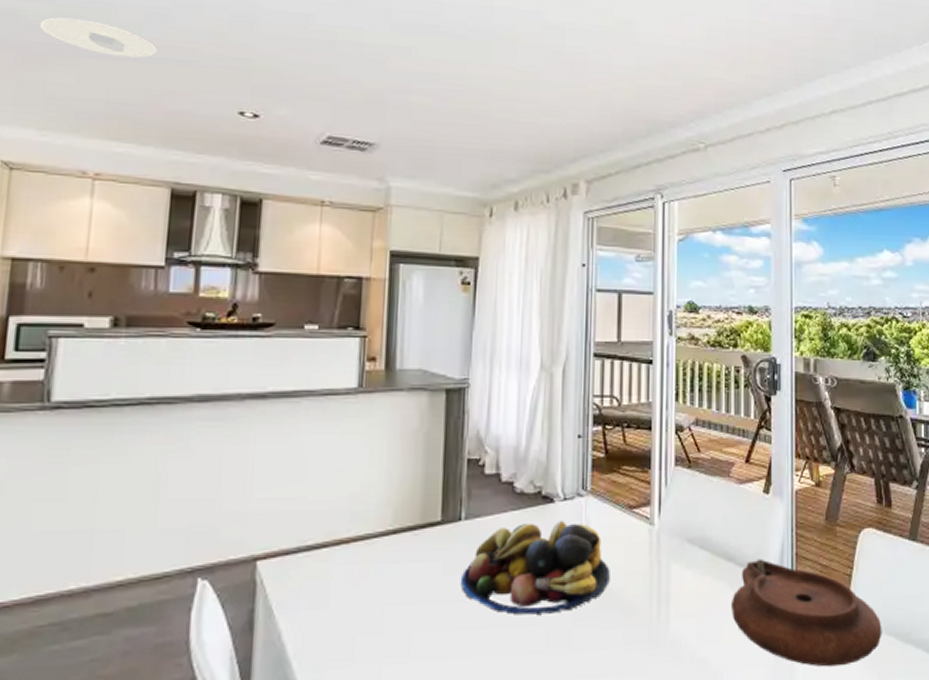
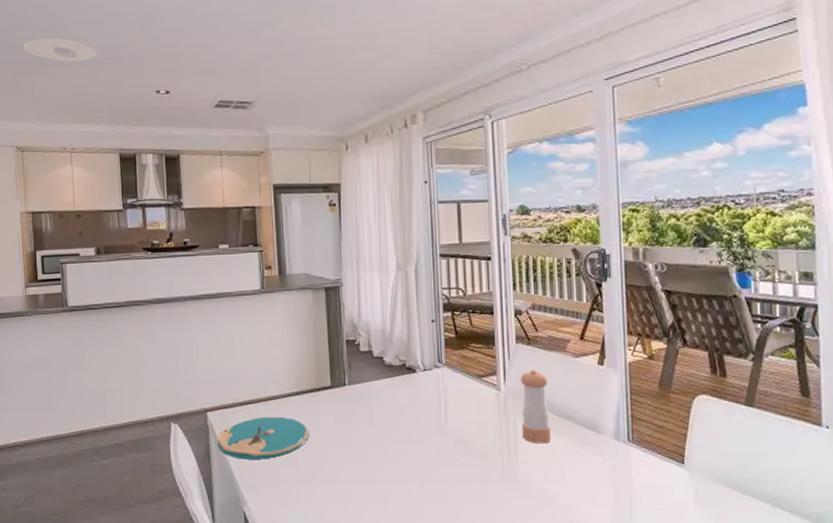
plate: none [266,564,405,629] -> present [217,416,310,459]
fruit bowl: present [461,520,610,615] -> none [350,386,466,456]
pepper shaker: none [676,499,709,592] -> present [520,369,551,444]
plate: present [731,558,882,667] -> none [573,419,719,510]

